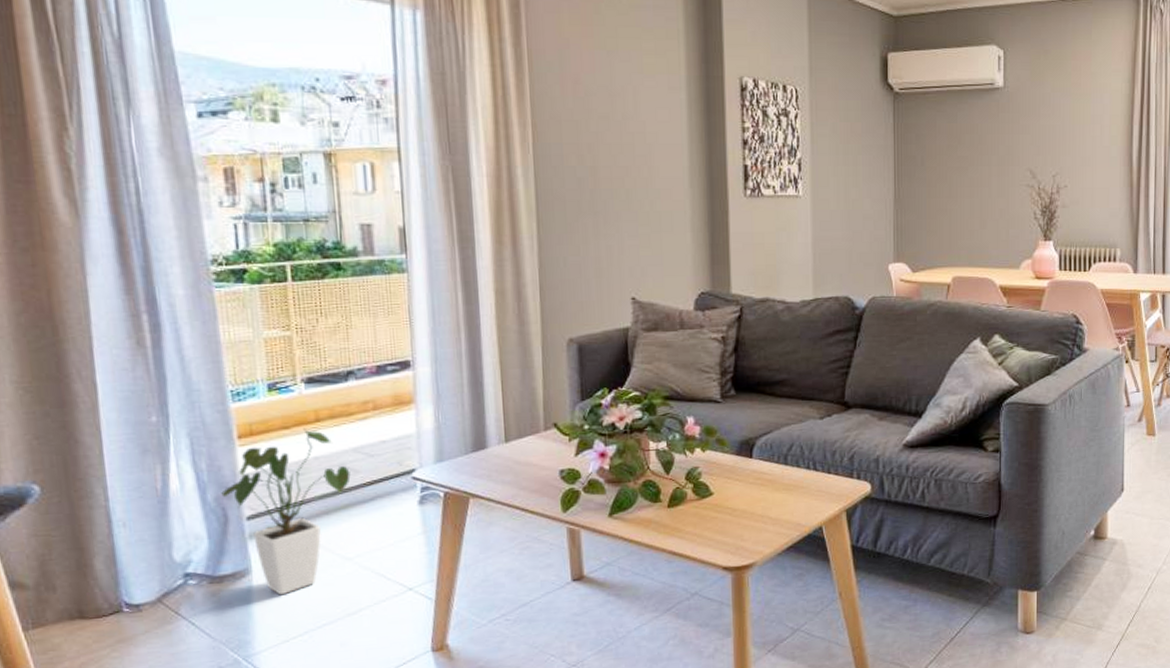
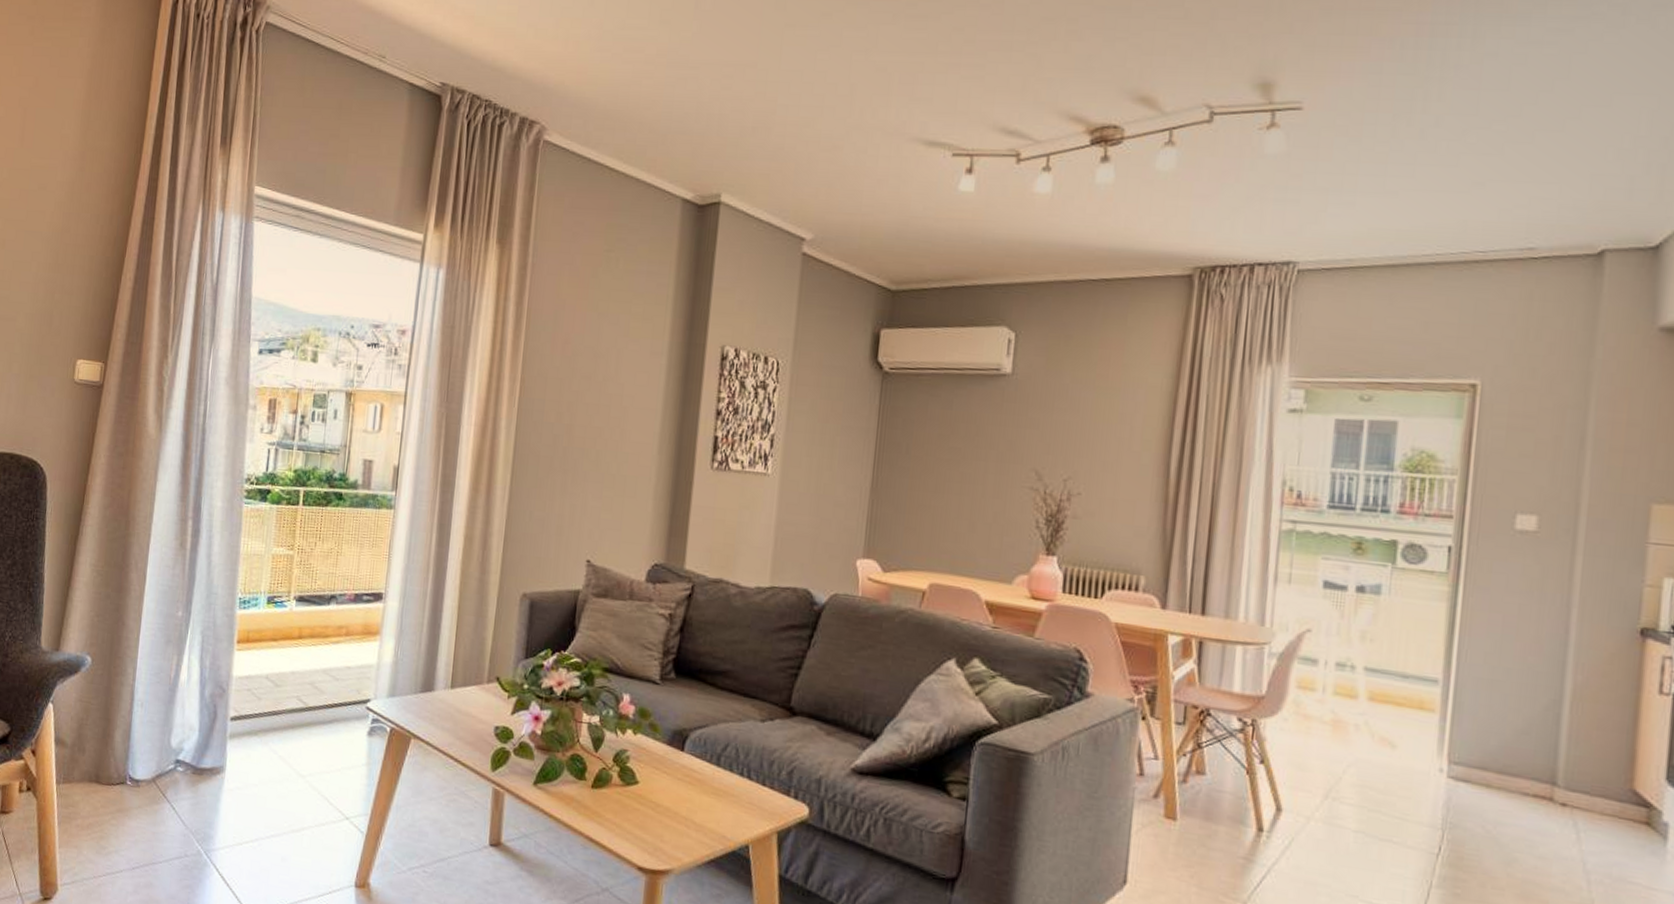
house plant: present [221,427,351,596] -> none [216,642,317,799]

